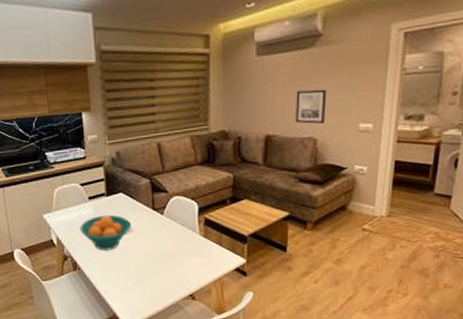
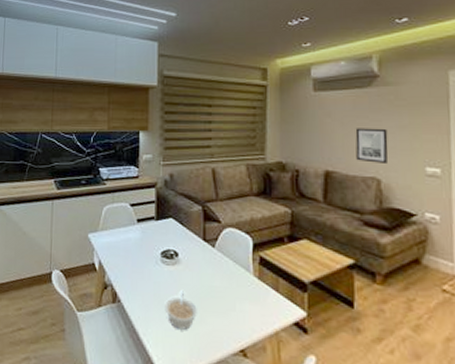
fruit bowl: present [79,214,132,250] -> none [124,241,180,283]
legume: none [121,254,150,285] -> present [165,291,197,330]

